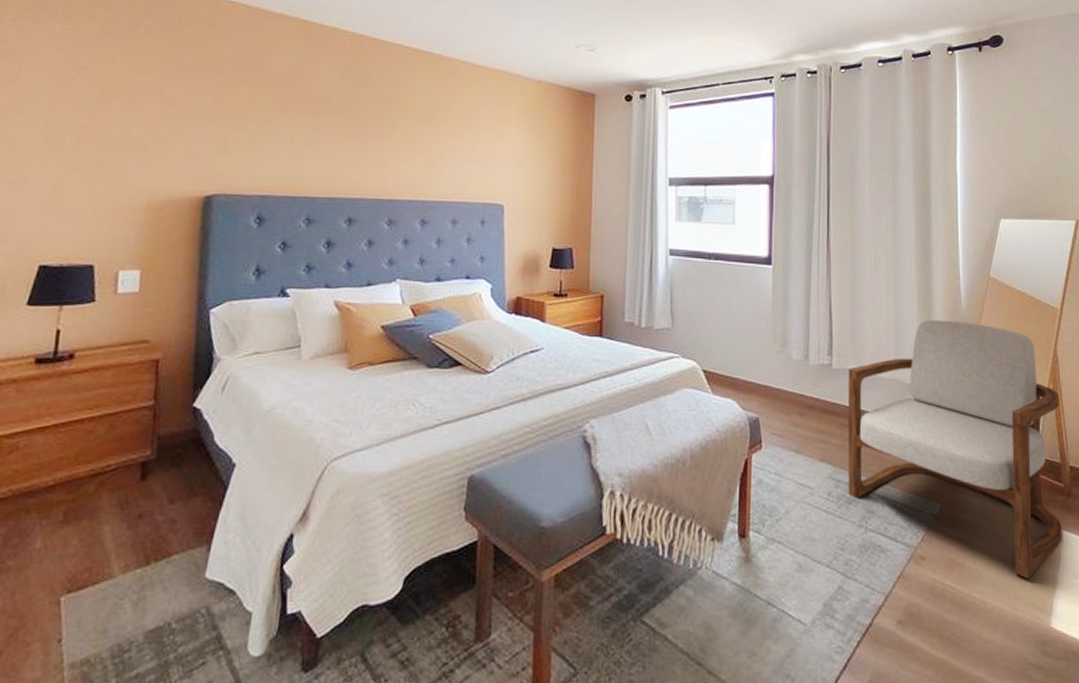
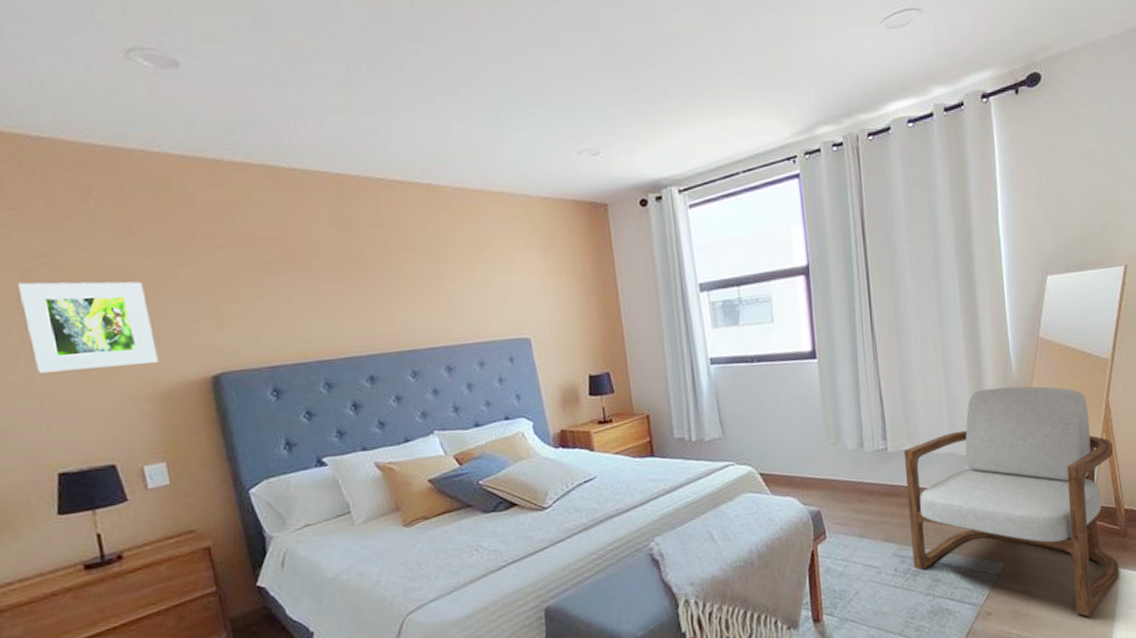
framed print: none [50,87,166,176] -> present [18,281,159,373]

